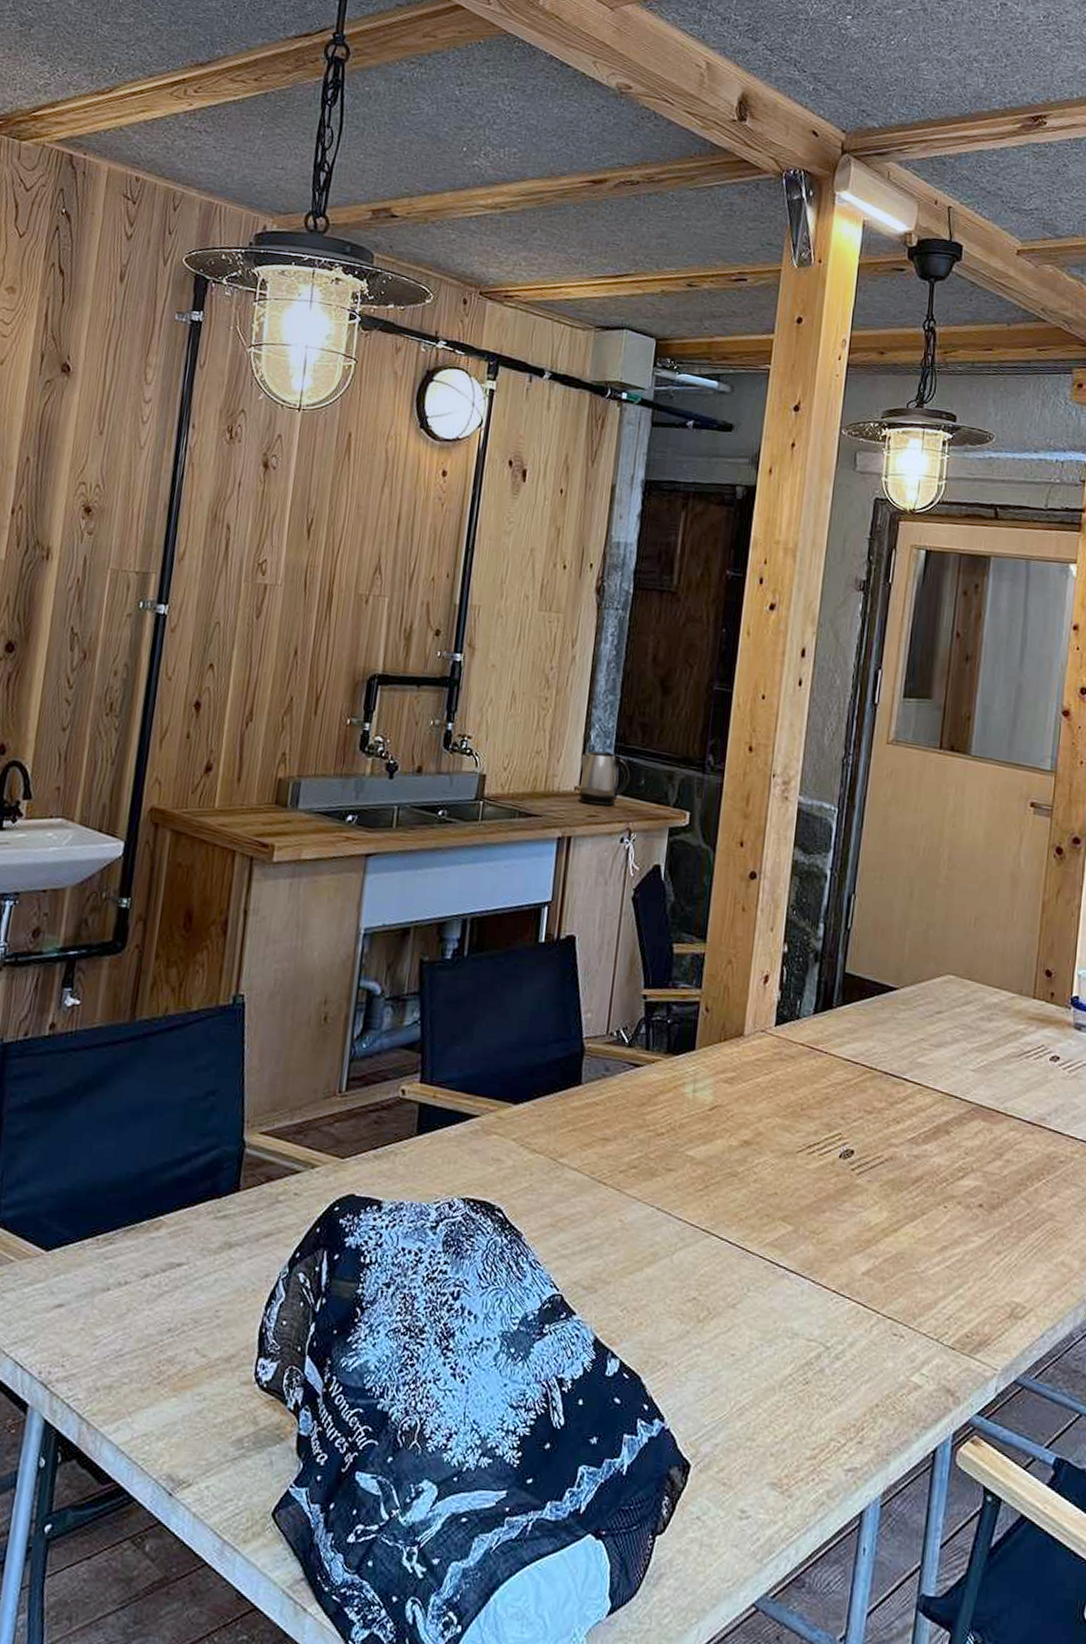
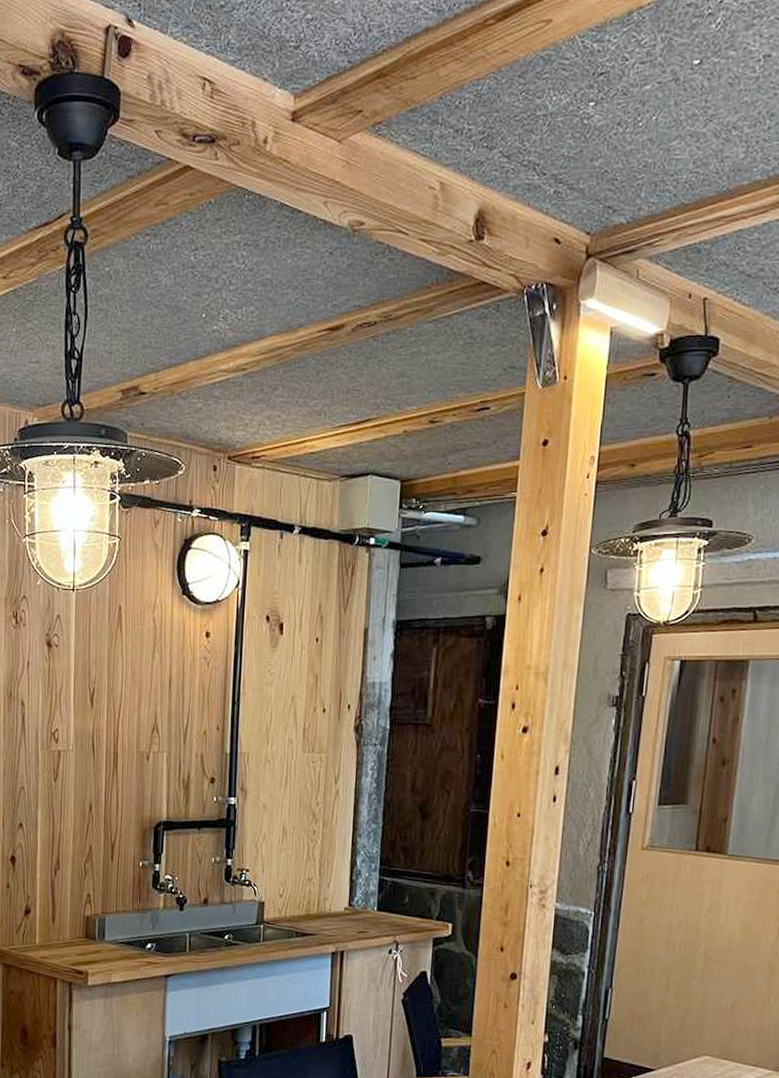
kettle: present [578,750,630,808] -> none [348,874,395,924]

